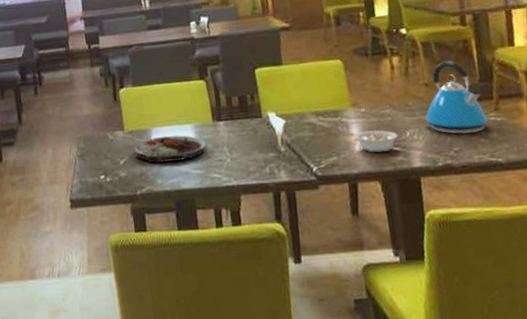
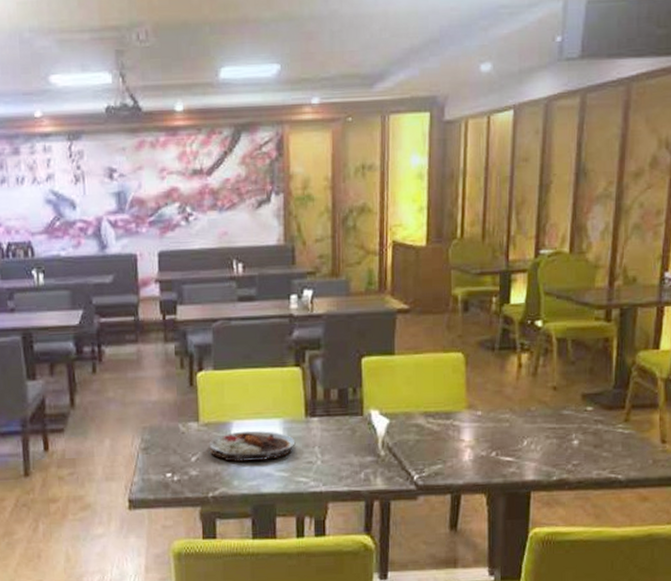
legume: present [347,130,398,153] -> none [458,435,514,463]
kettle: present [425,61,488,134] -> none [547,362,615,446]

